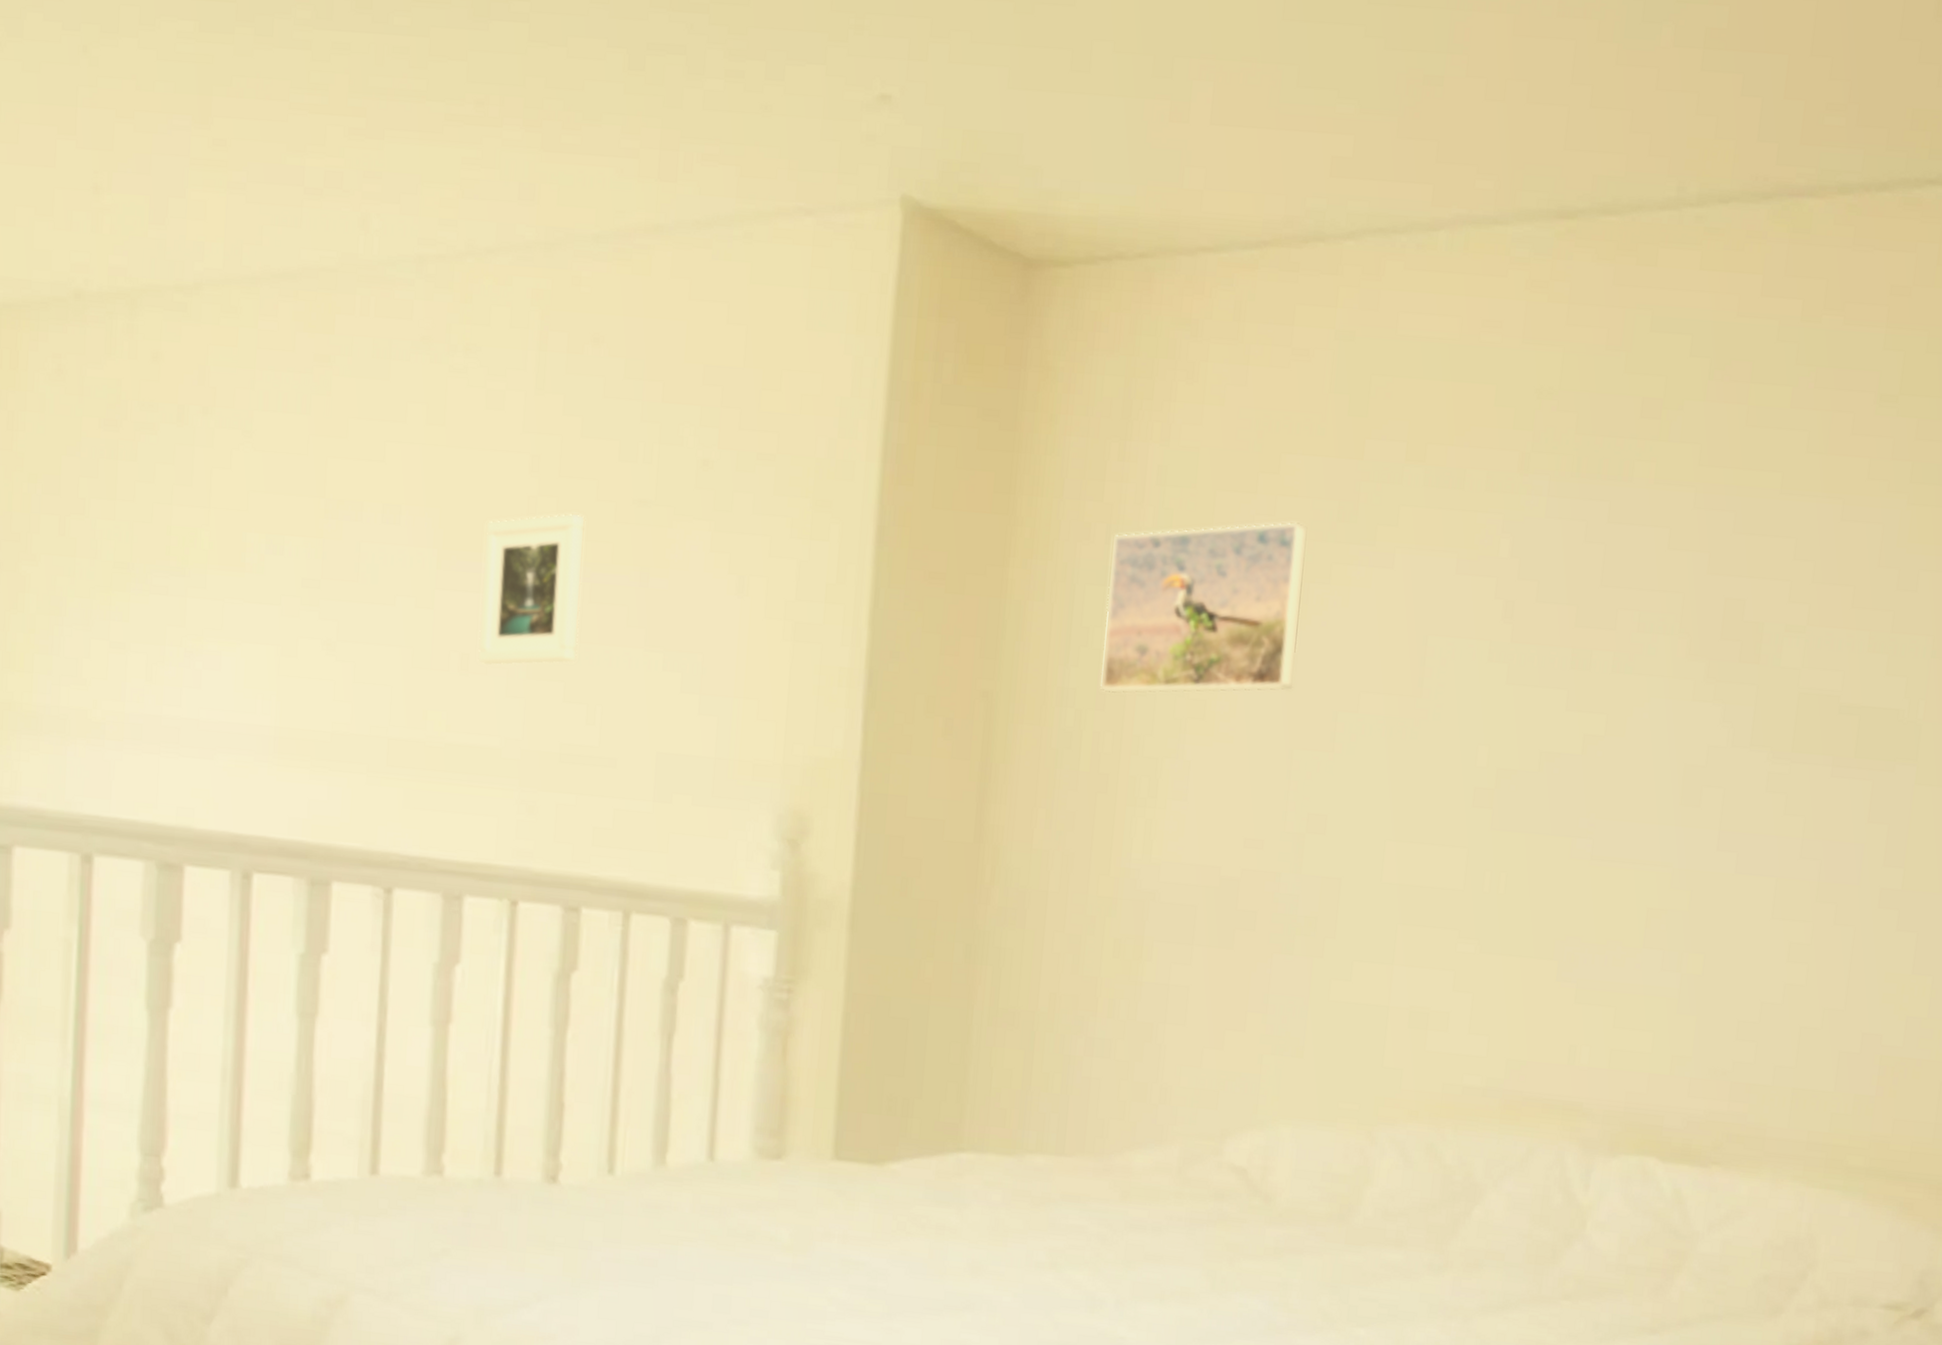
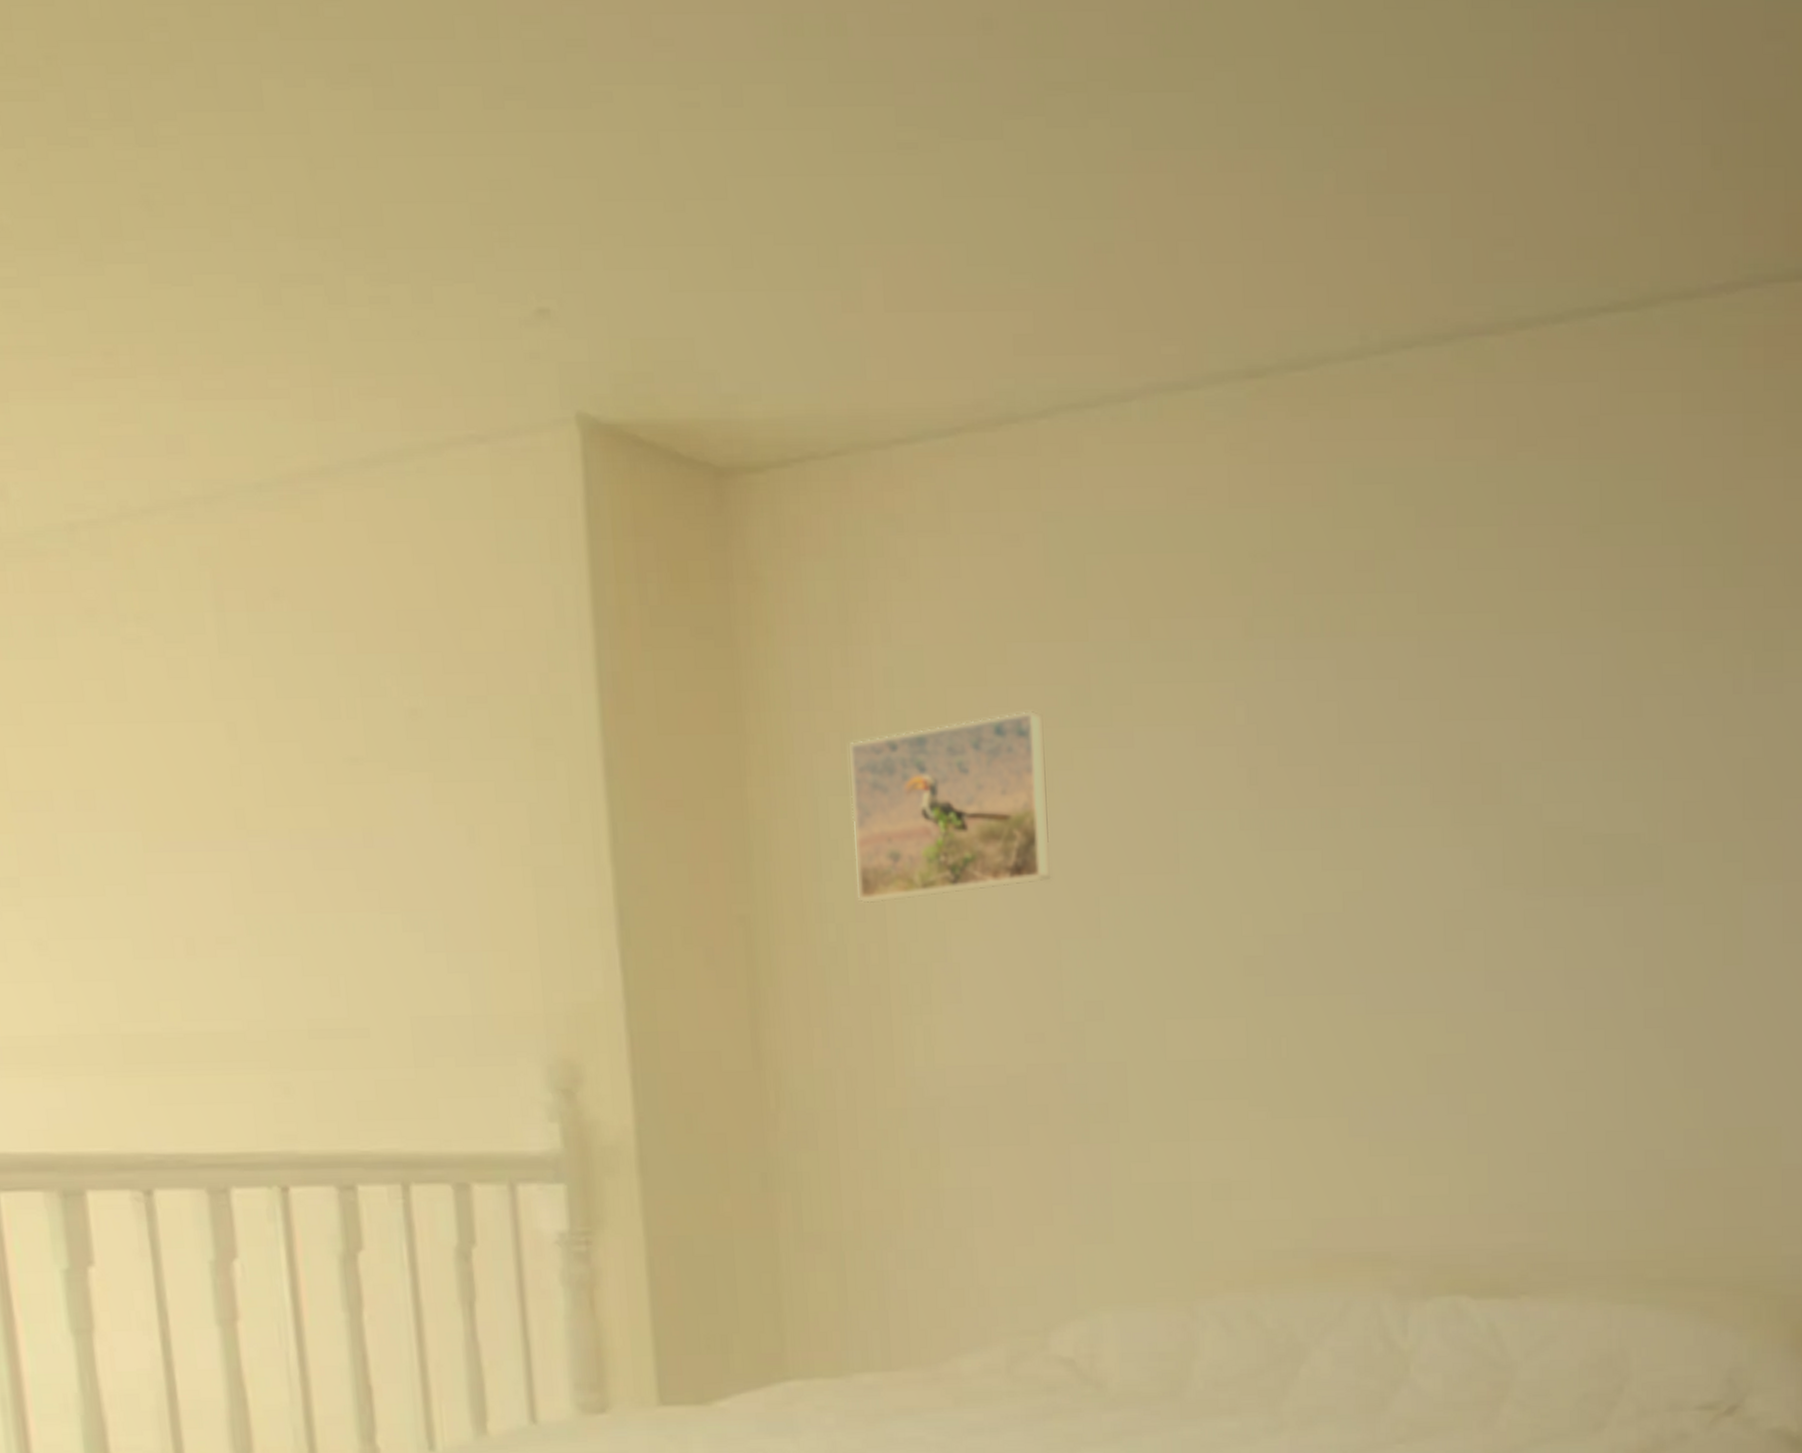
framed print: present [478,513,585,666] -> none [190,779,310,947]

